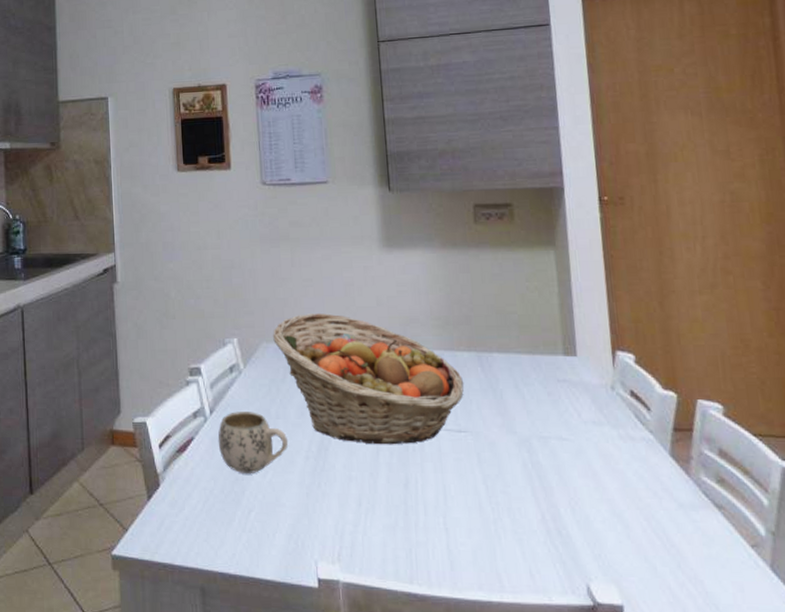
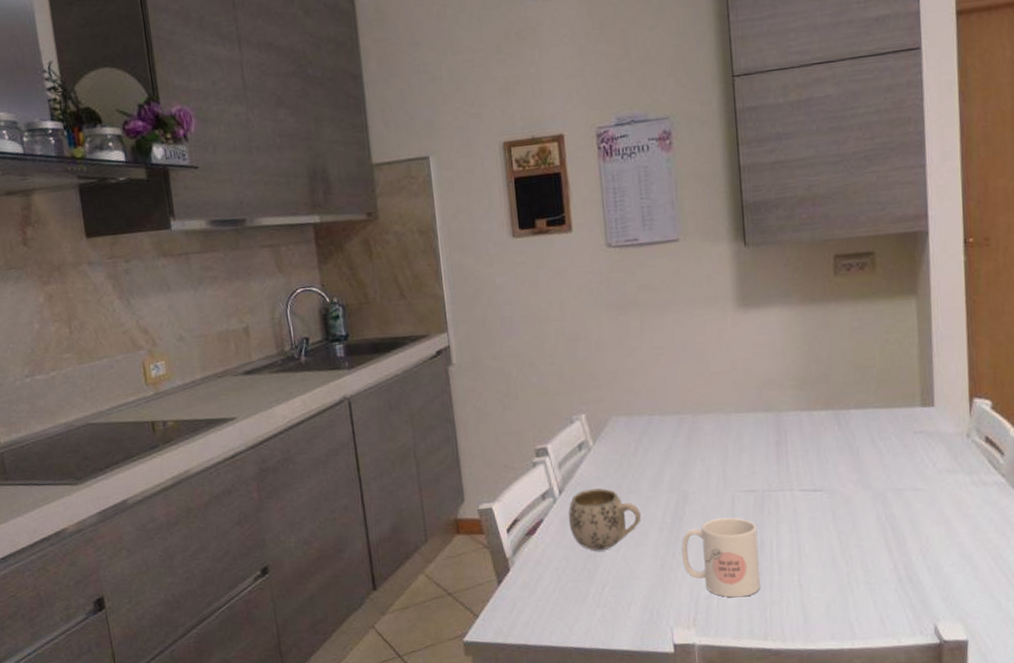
fruit basket: present [273,313,464,445] -> none [623,381,821,511]
mug: none [327,451,406,535] -> present [681,517,761,598]

